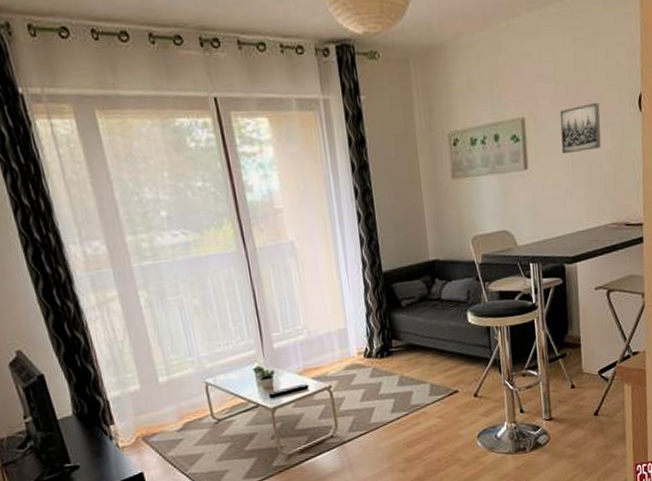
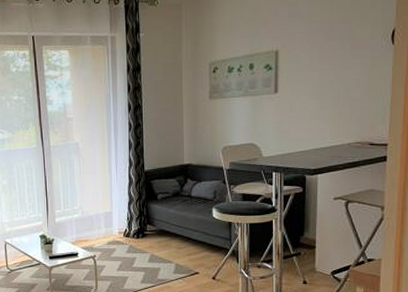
wall art: present [559,103,601,154] -> none [312,37,352,81]

